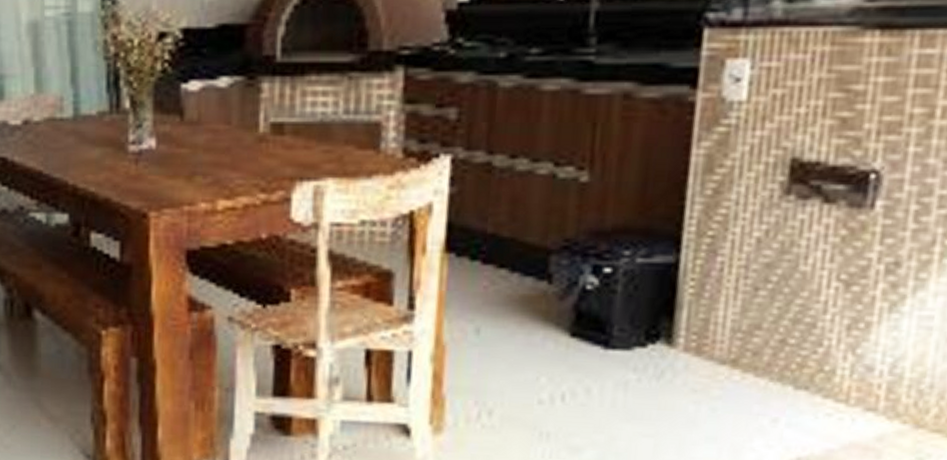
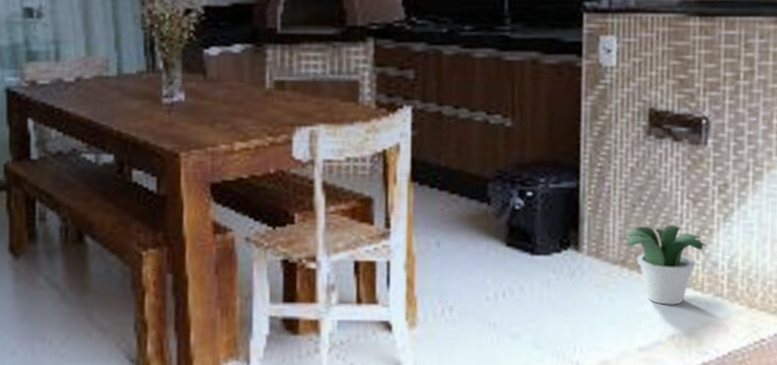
potted plant: none [740,315,860,420] -> present [625,225,707,305]

